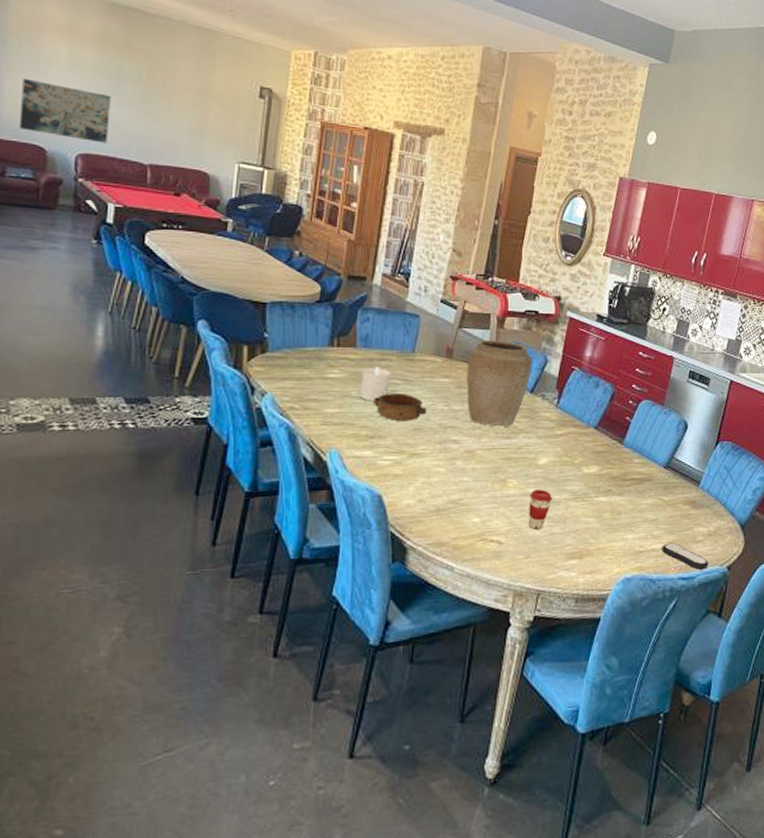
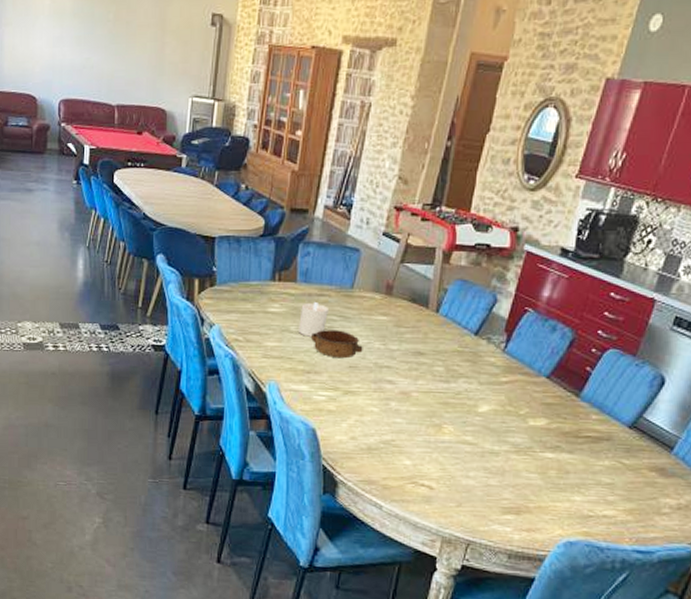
wall art: present [20,79,111,143] -> none [17,32,85,88]
vase: present [466,339,533,427] -> none [405,275,480,370]
coffee cup: present [529,489,552,529] -> none [463,438,491,479]
remote control: present [662,542,709,570] -> none [616,511,674,545]

